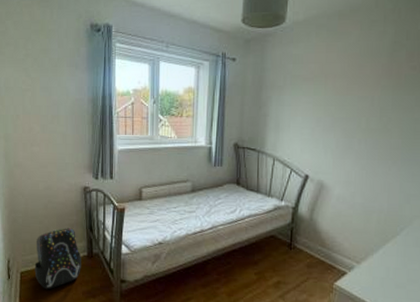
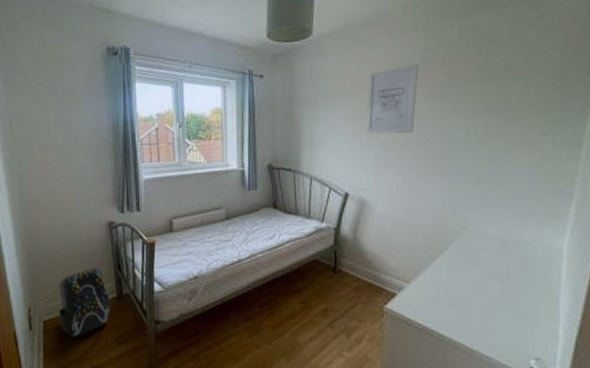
wall art: none [330,56,386,123] -> present [366,64,419,135]

